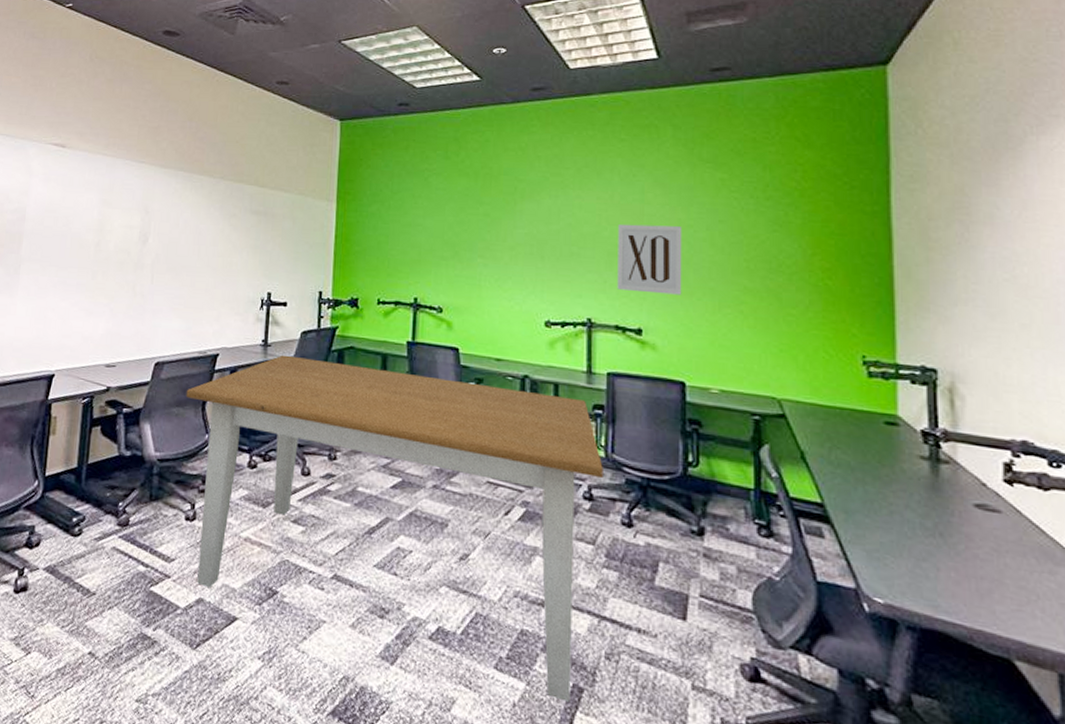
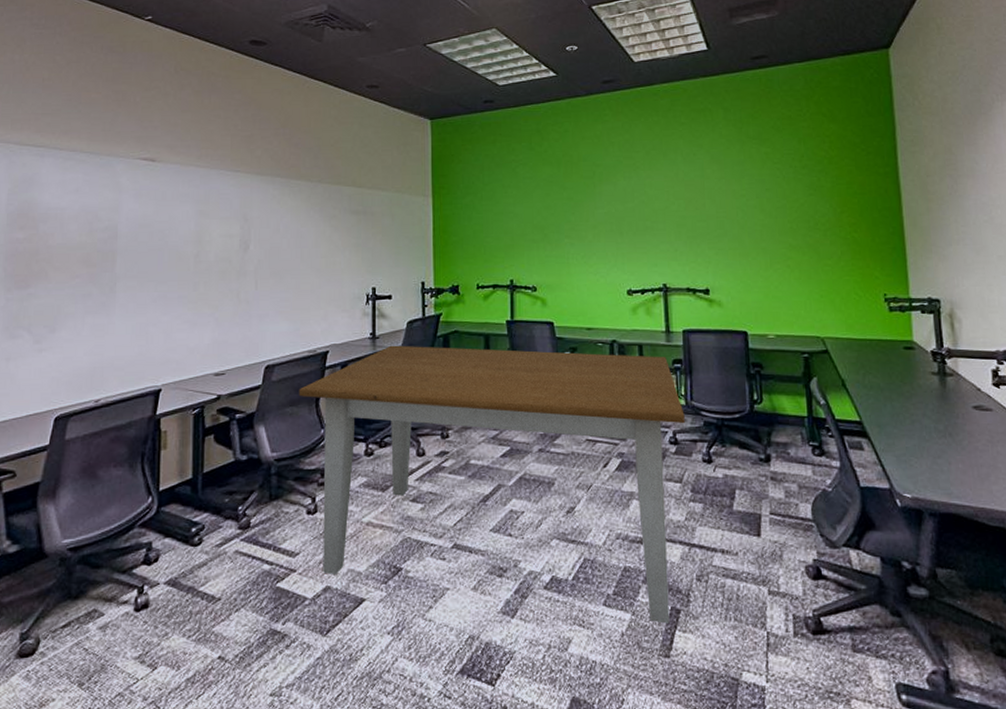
wall art: present [617,223,682,295] -> none [684,197,740,257]

